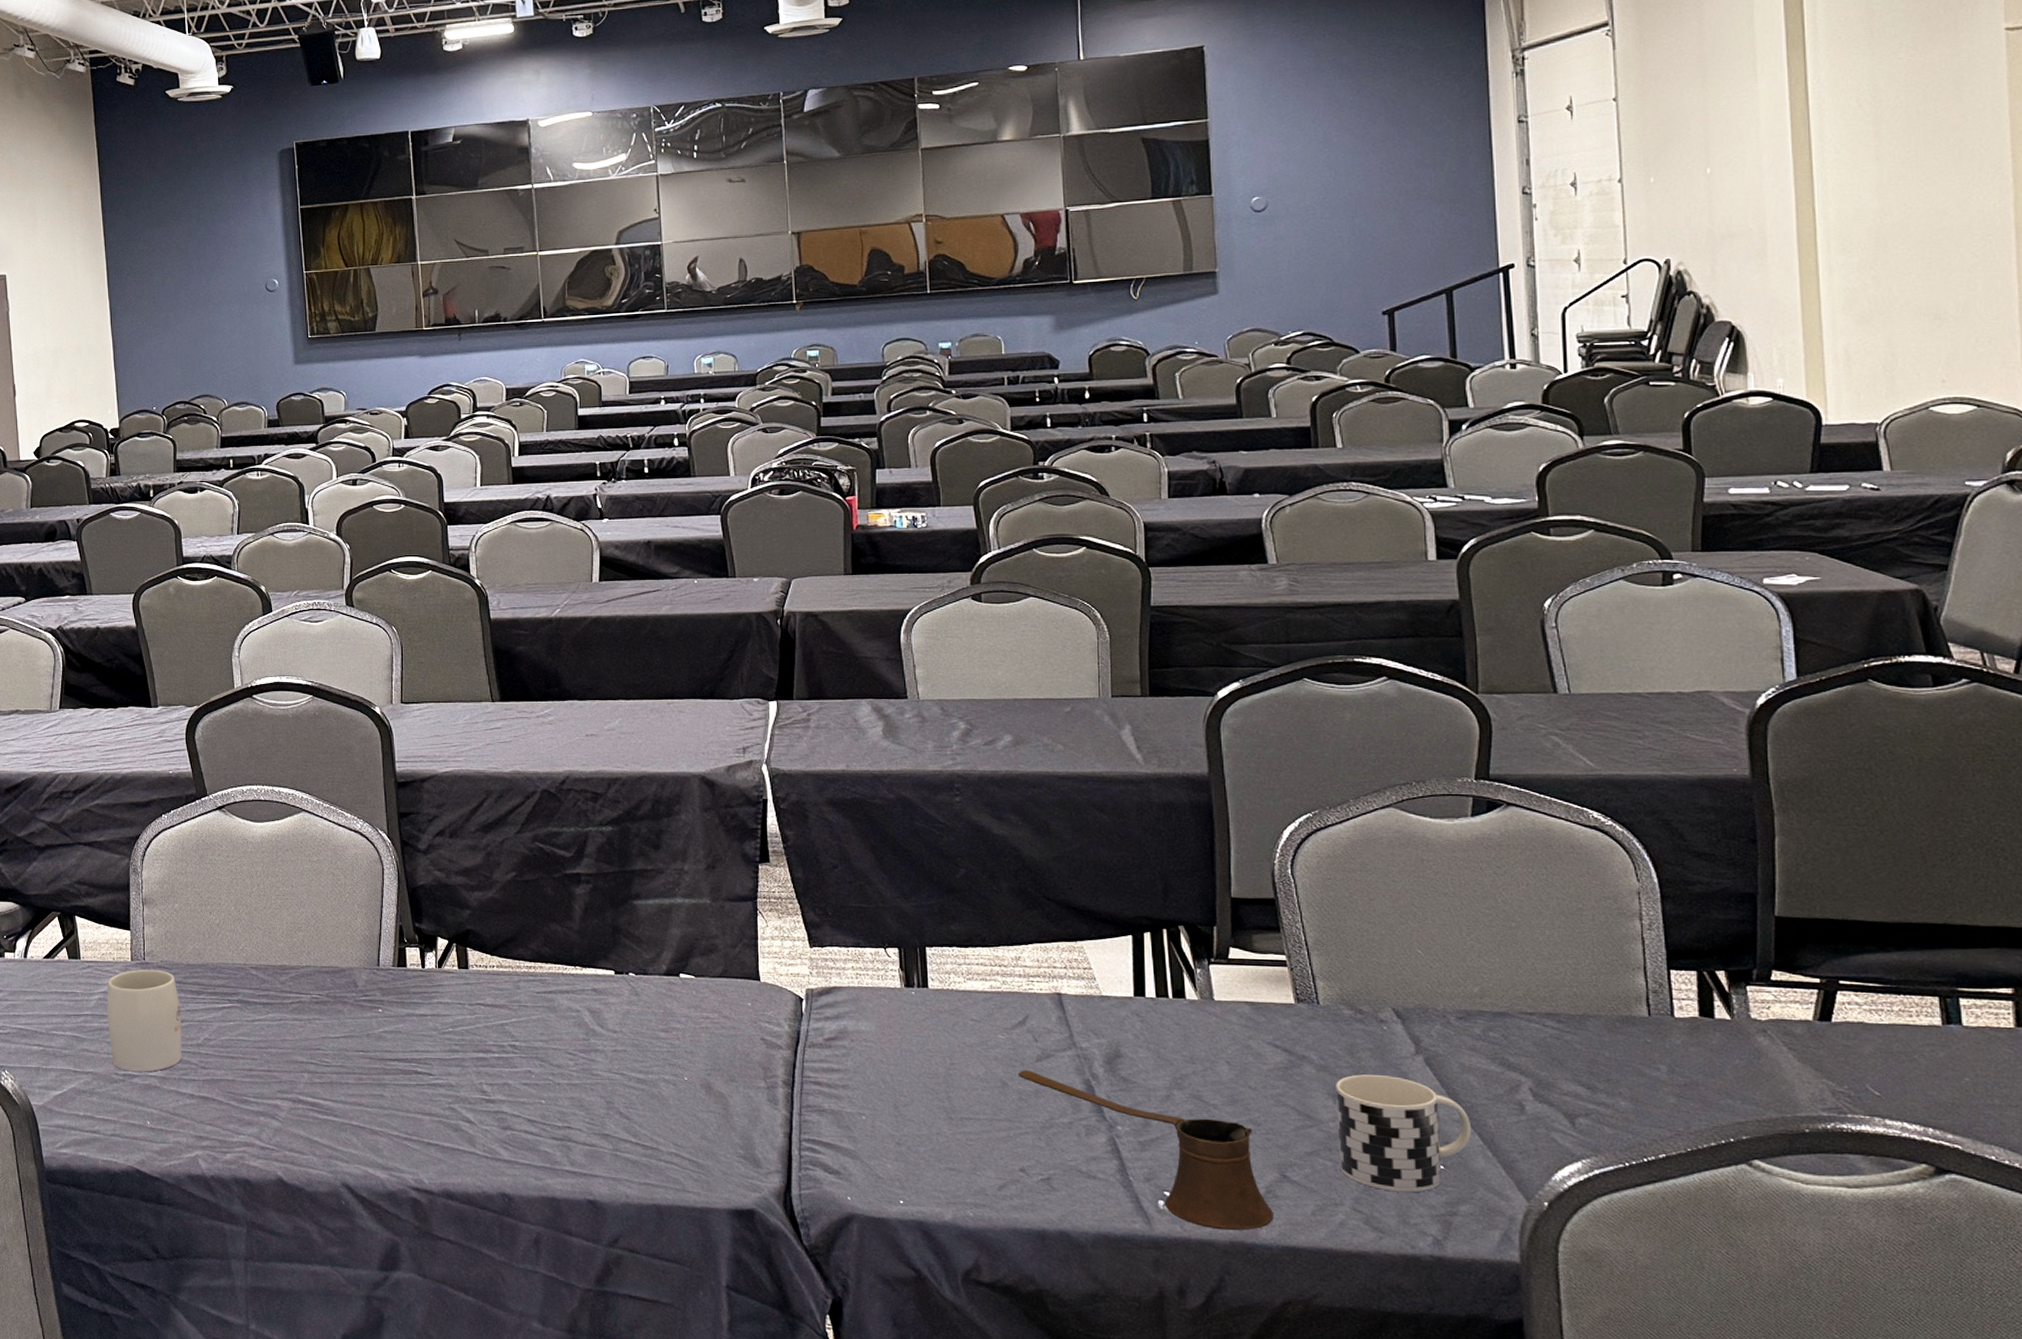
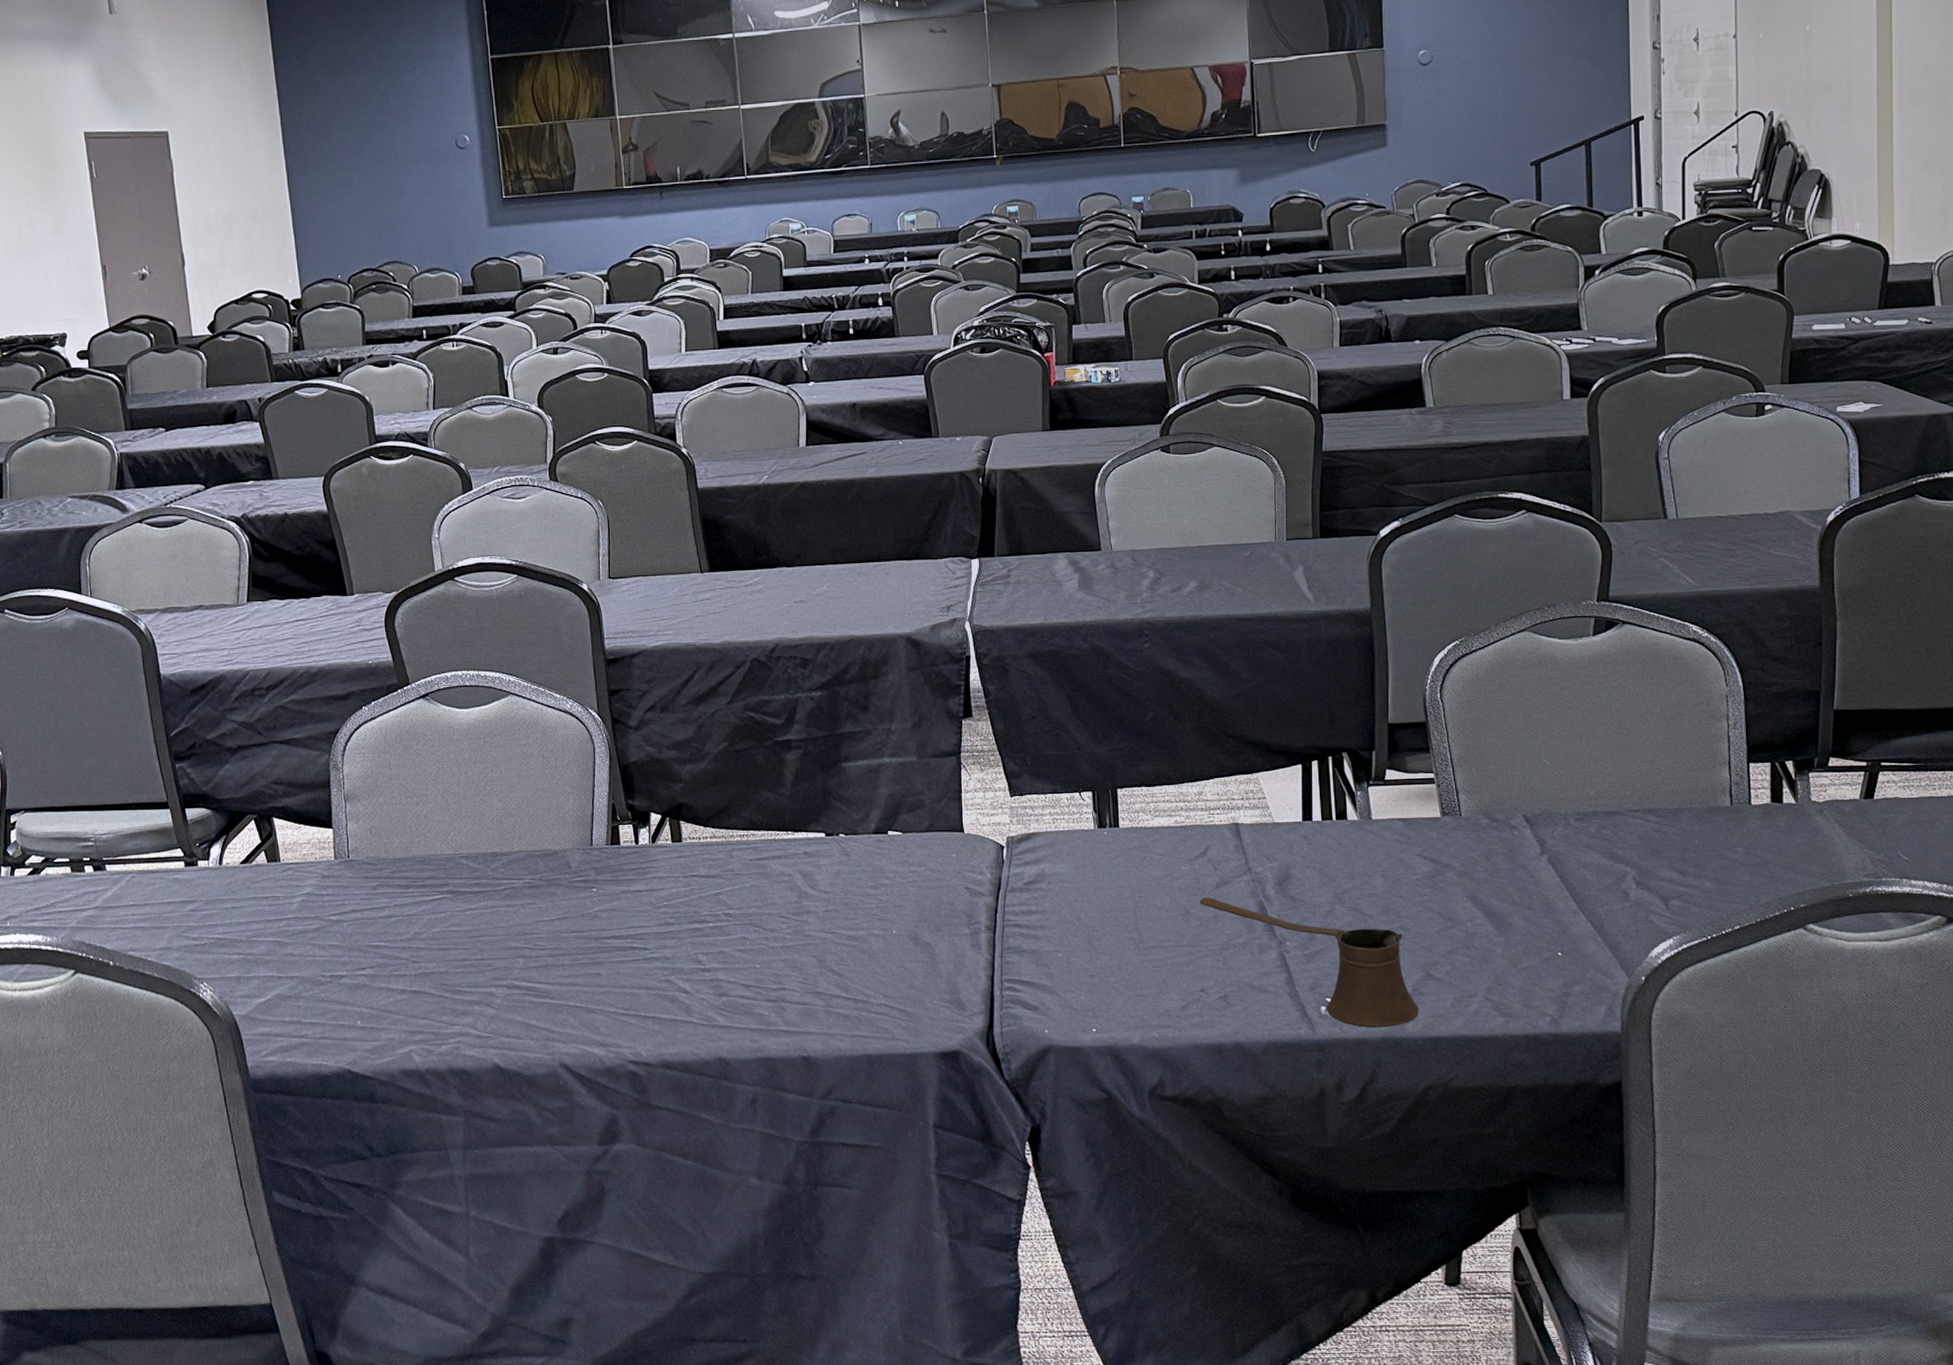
mug: present [107,969,182,1072] -> none [310,866,392,972]
cup: present [1336,1074,1472,1193] -> none [1474,875,1585,980]

